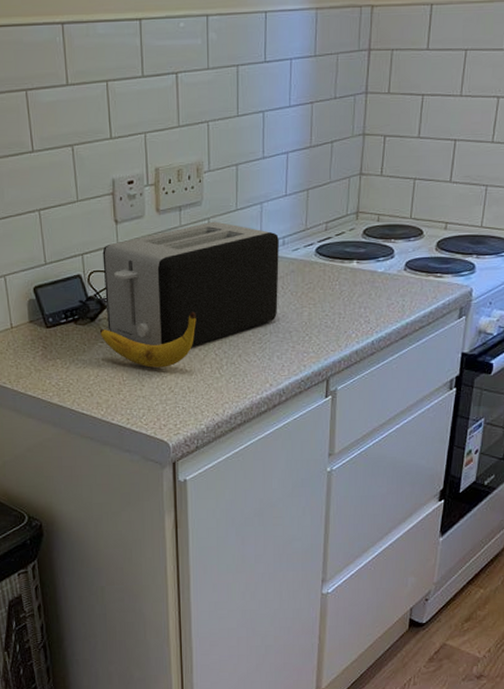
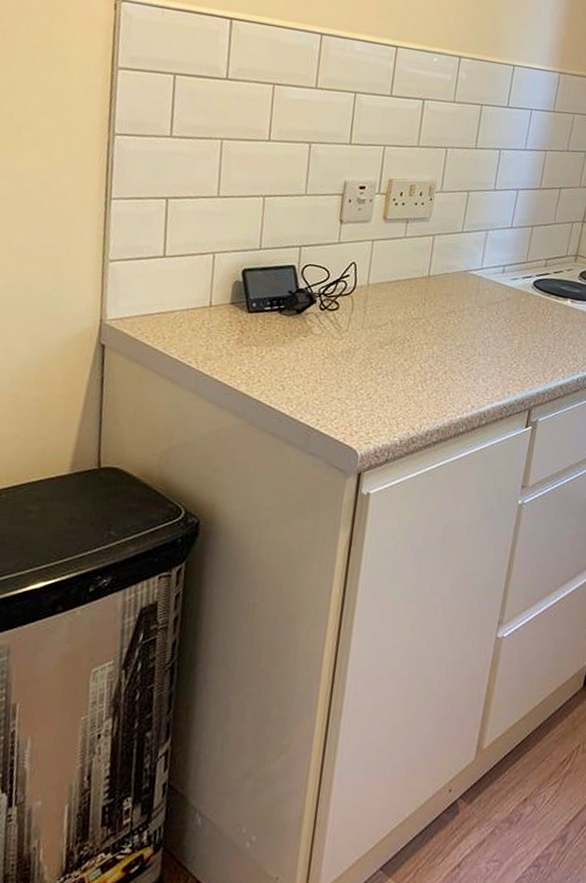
banana: present [99,312,196,368] -> none [304,321,408,373]
toaster: present [102,221,279,347] -> none [313,238,500,356]

